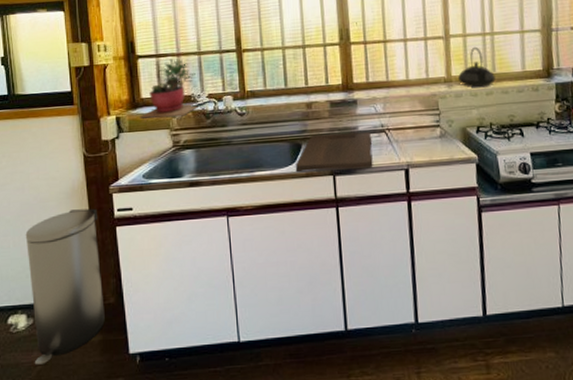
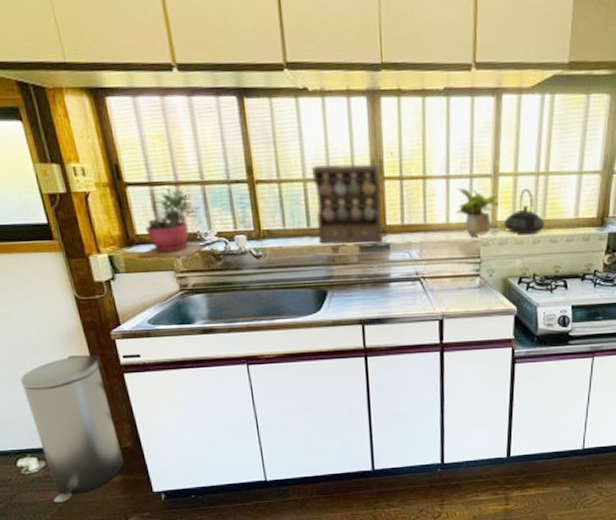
spice rack: none [289,32,351,102] -> present [311,163,384,245]
cutting board: present [295,131,373,173] -> none [320,279,406,321]
potted plant: none [414,49,453,90] -> present [456,188,500,235]

